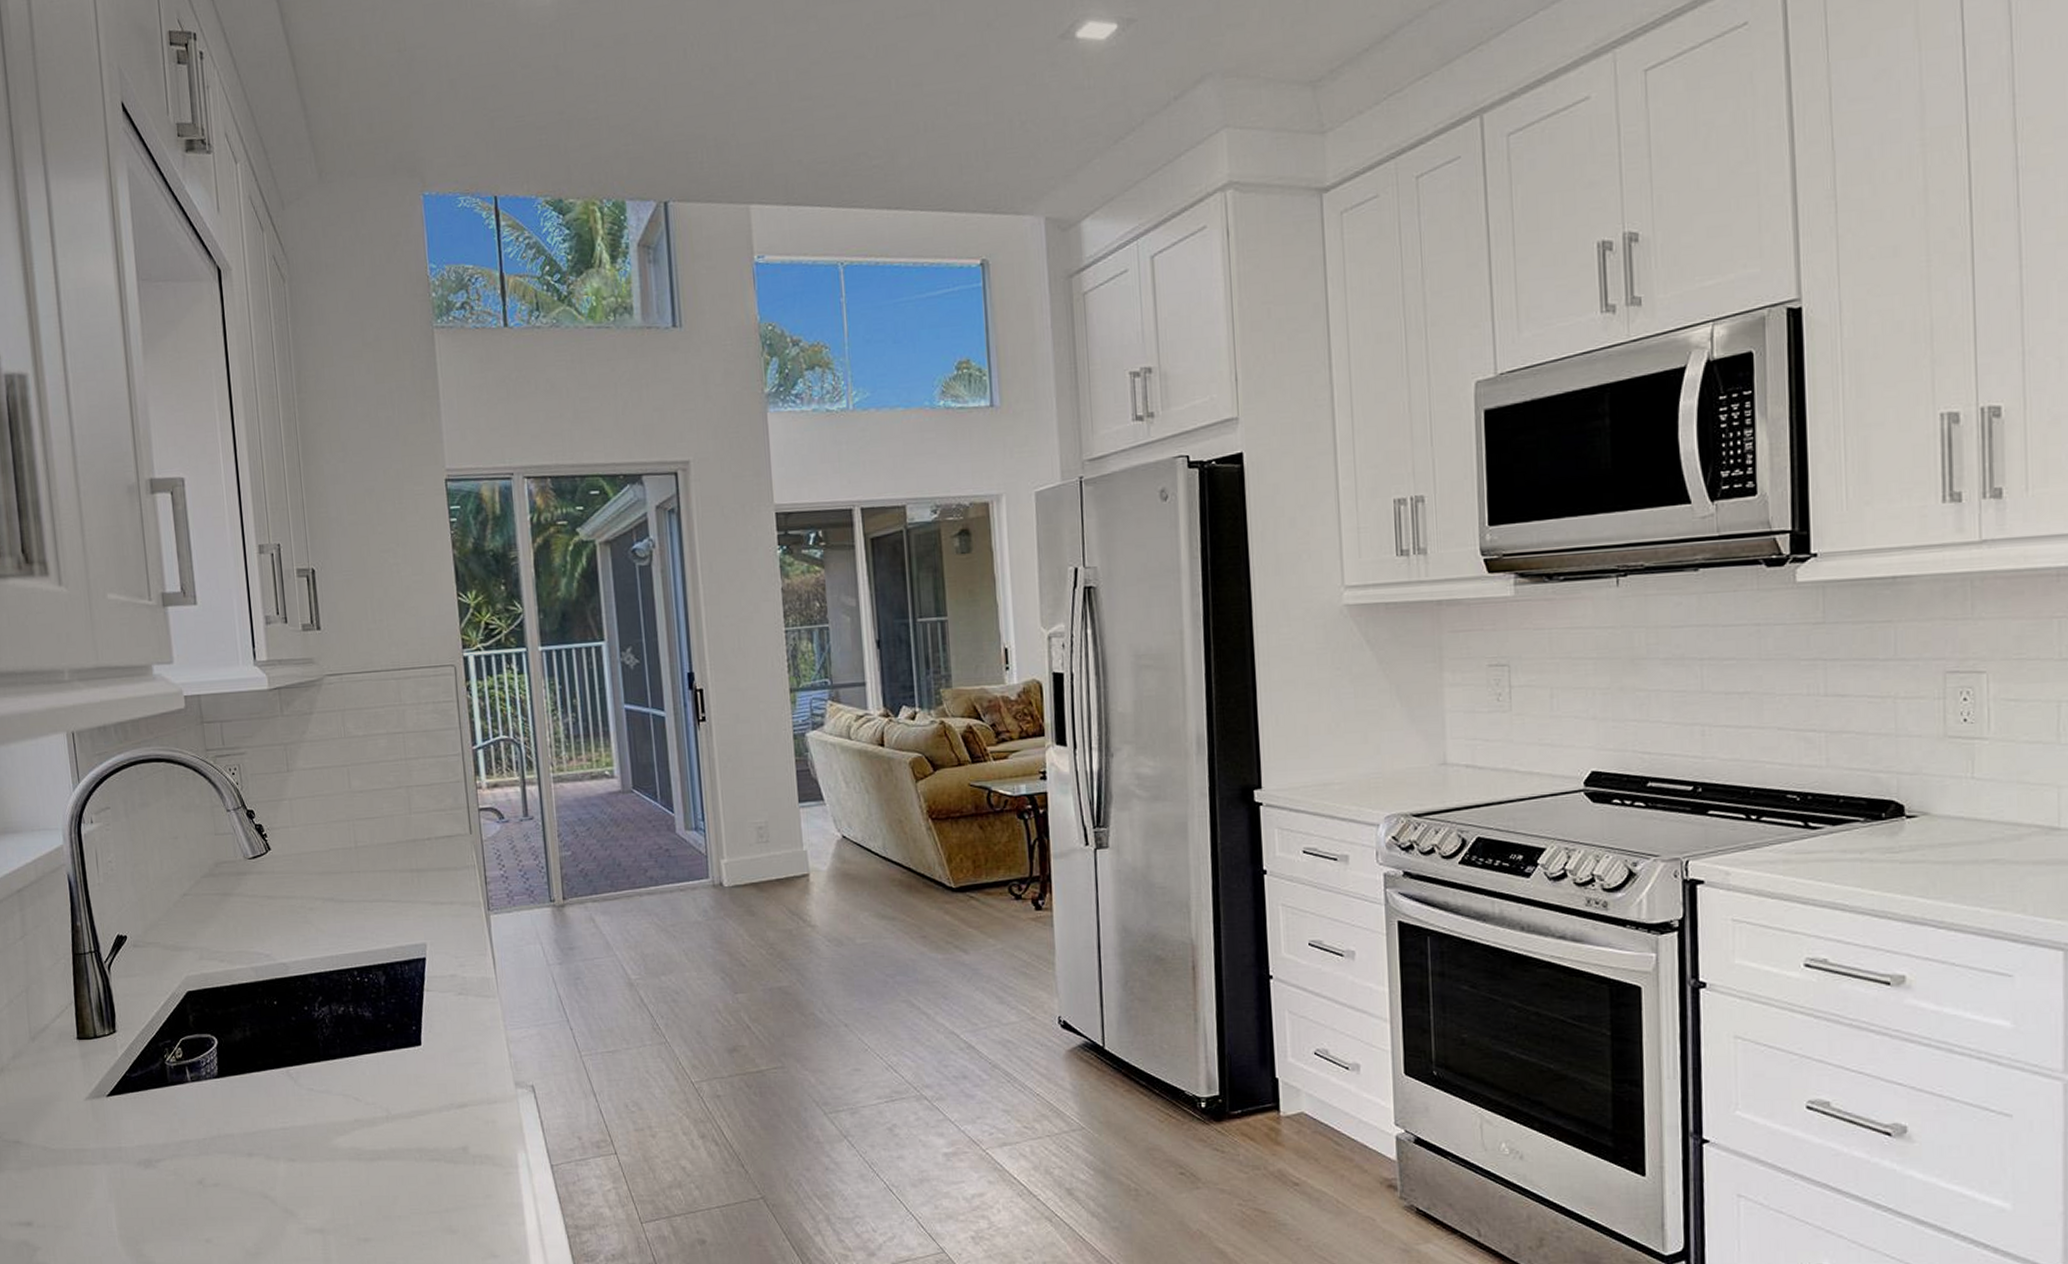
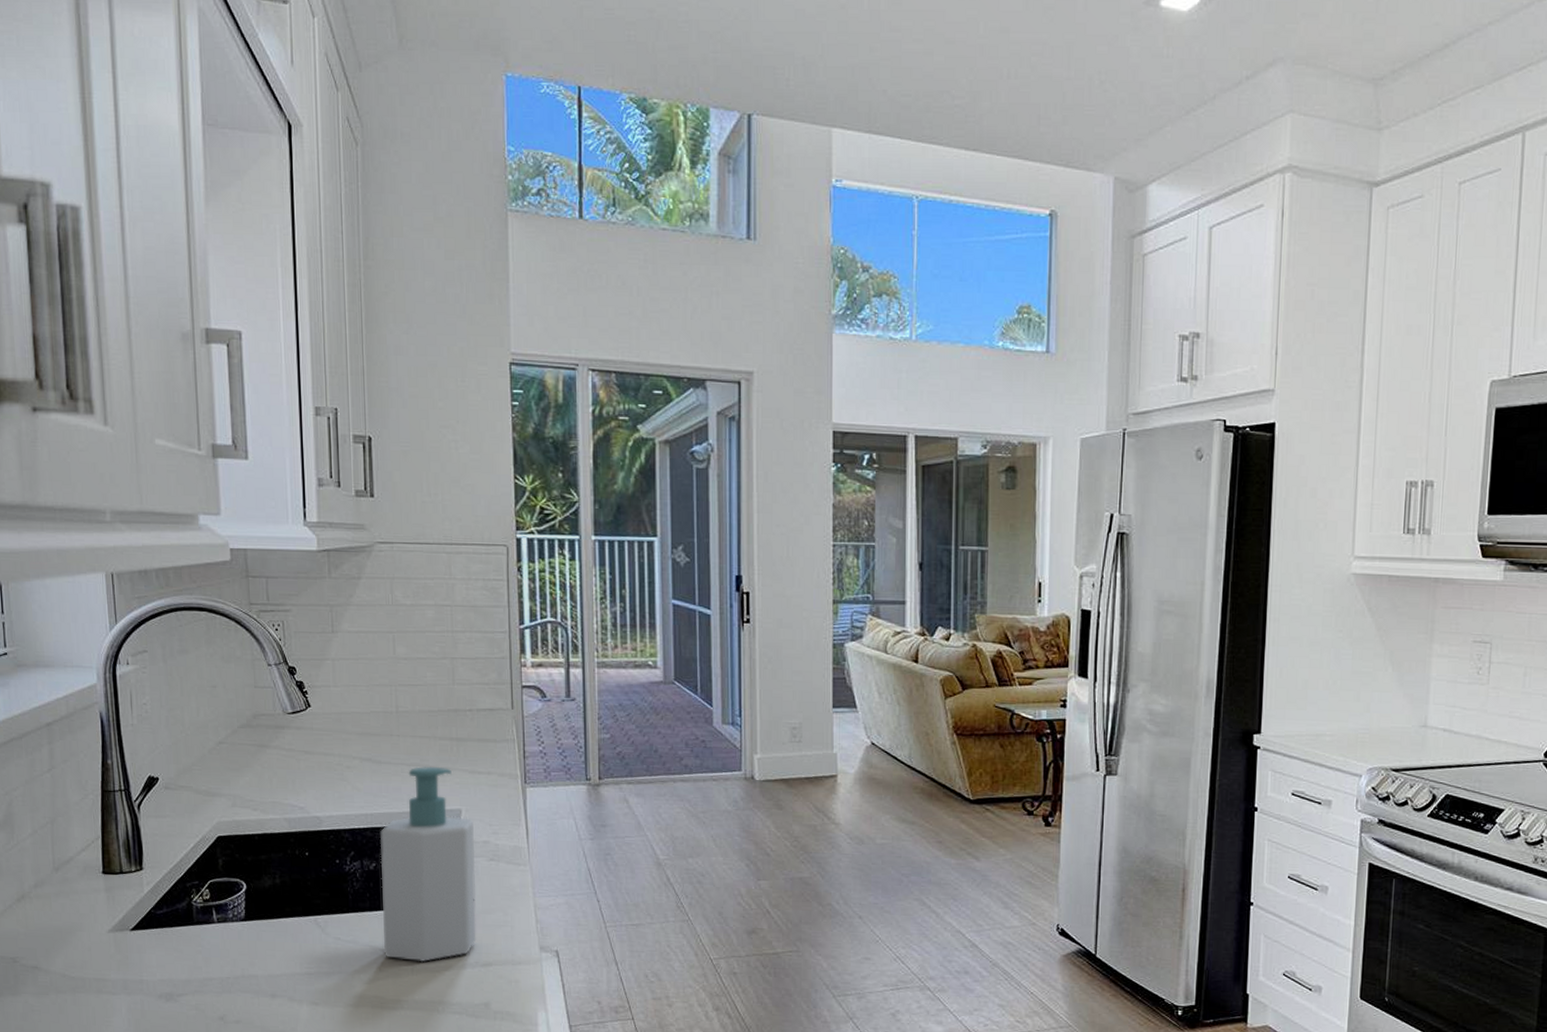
soap bottle: none [347,901,450,1108] -> present [380,766,476,963]

